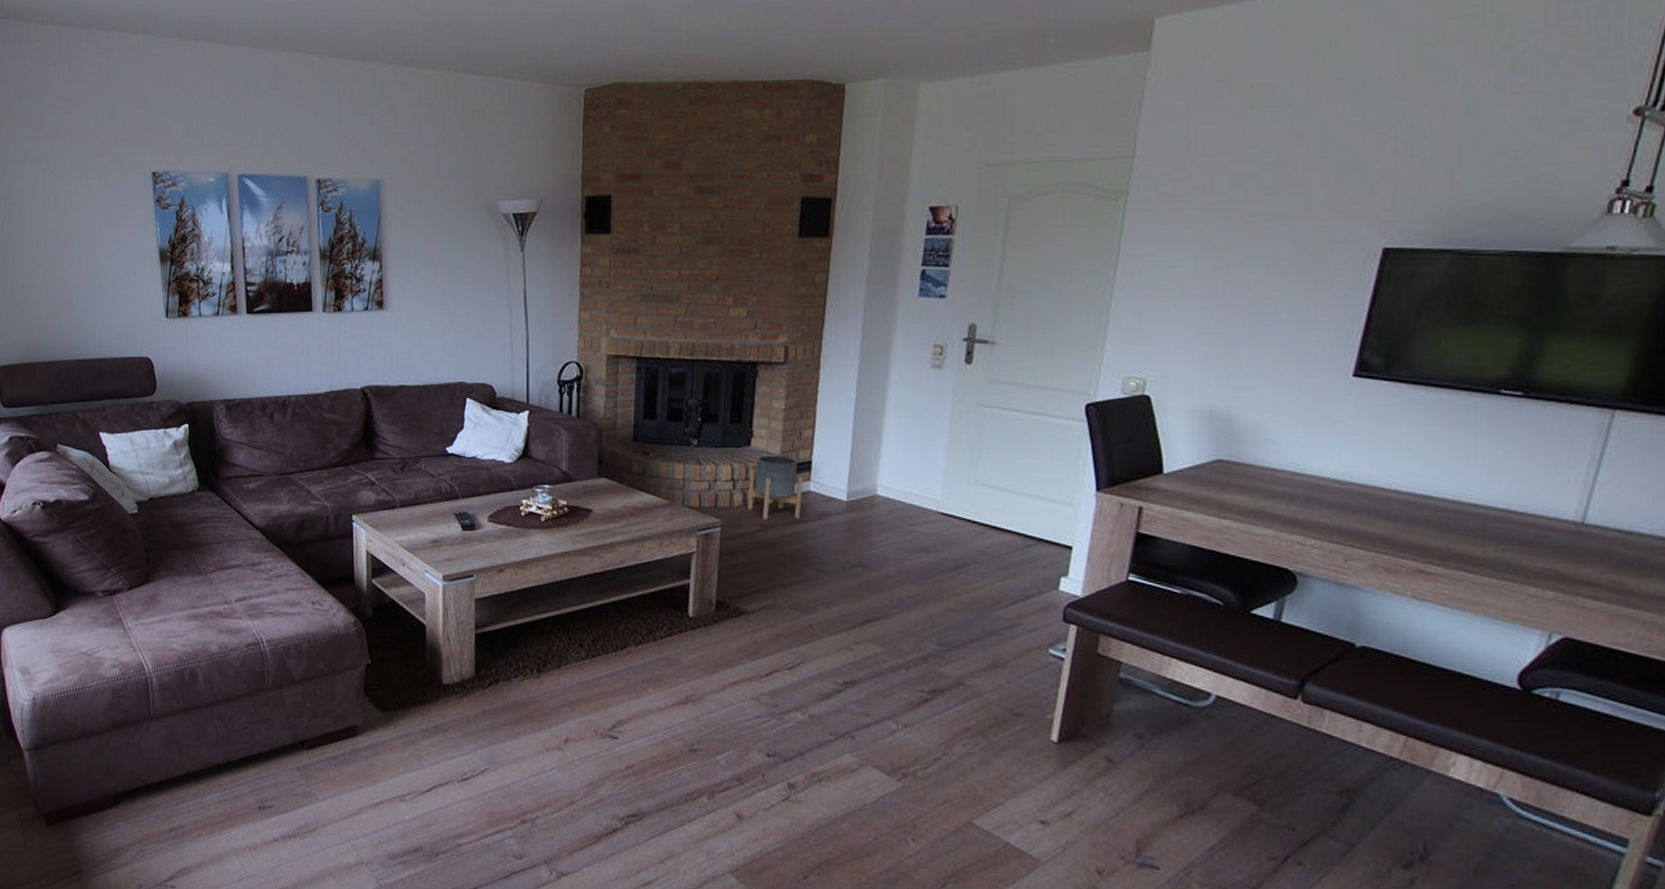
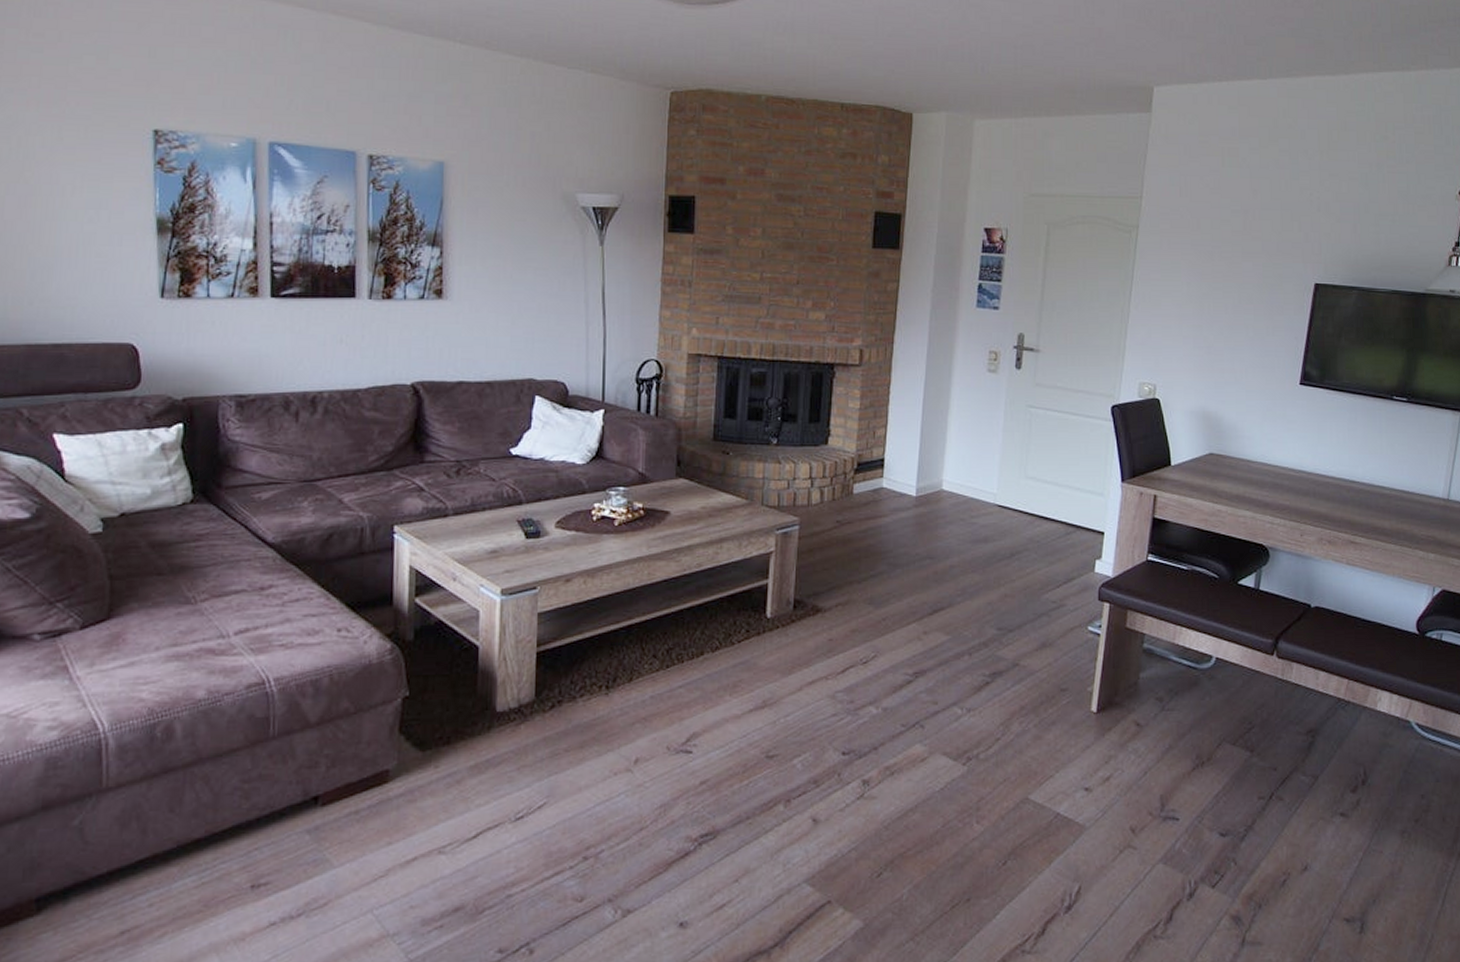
planter: present [748,455,803,520] -> none [825,453,876,516]

